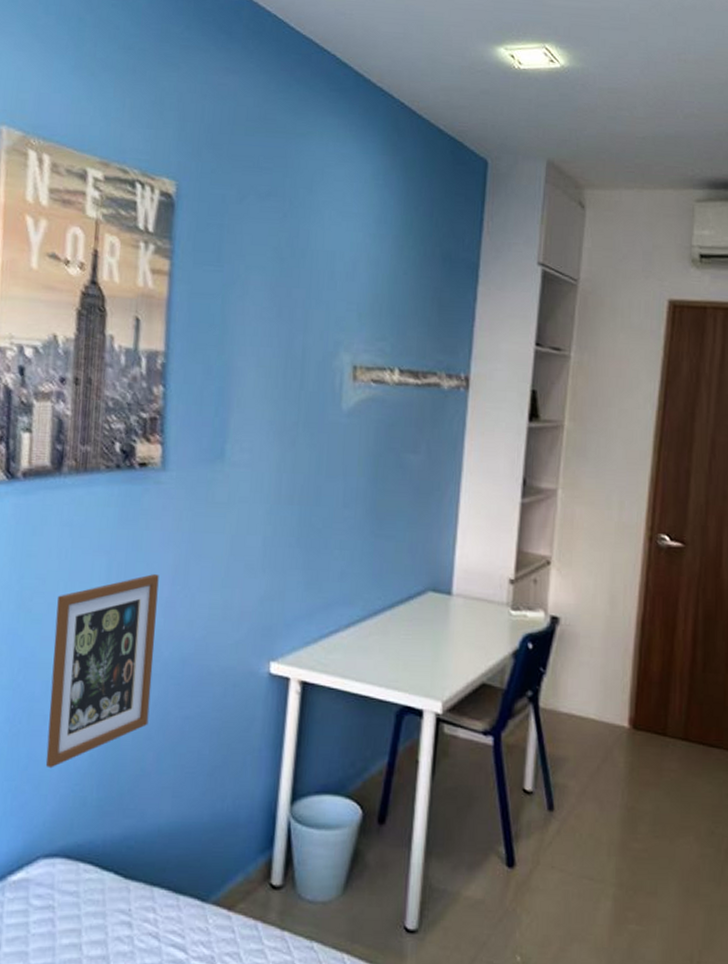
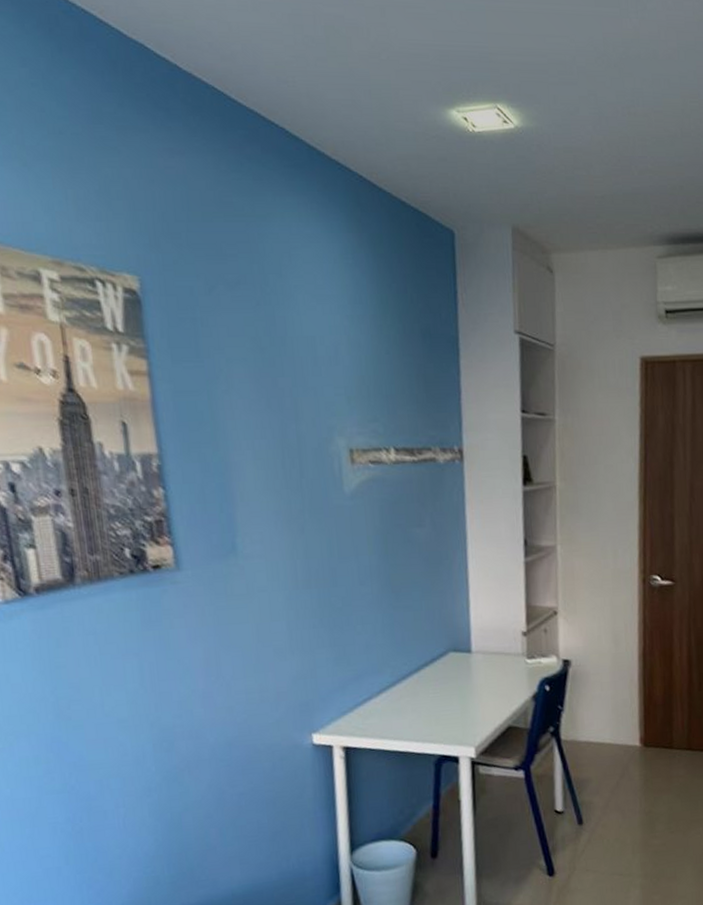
picture frame: present [45,574,159,769] -> none [95,669,206,857]

